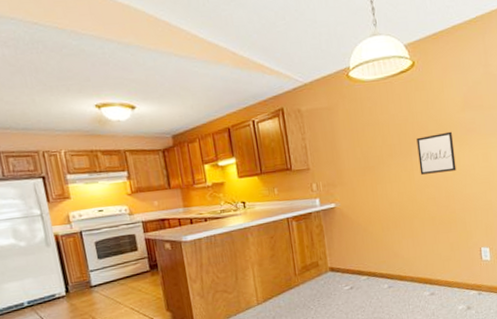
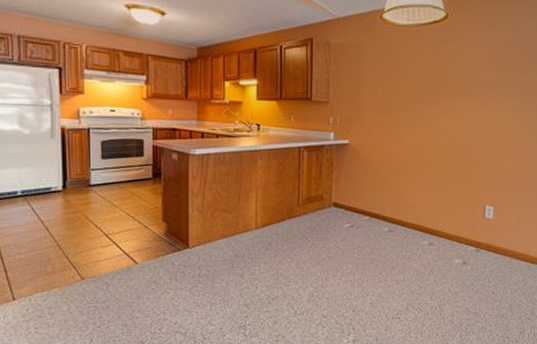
wall art: present [416,131,457,175] -> none [437,87,475,126]

